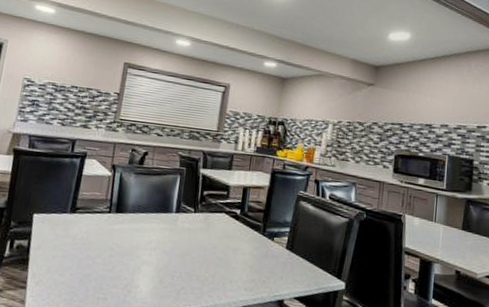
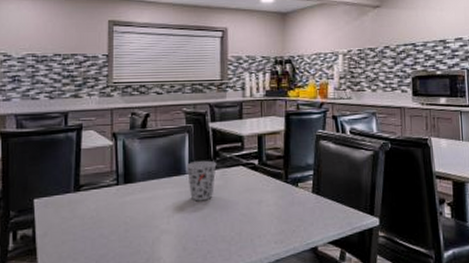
cup: none [173,202,202,240] -> present [186,160,217,201]

